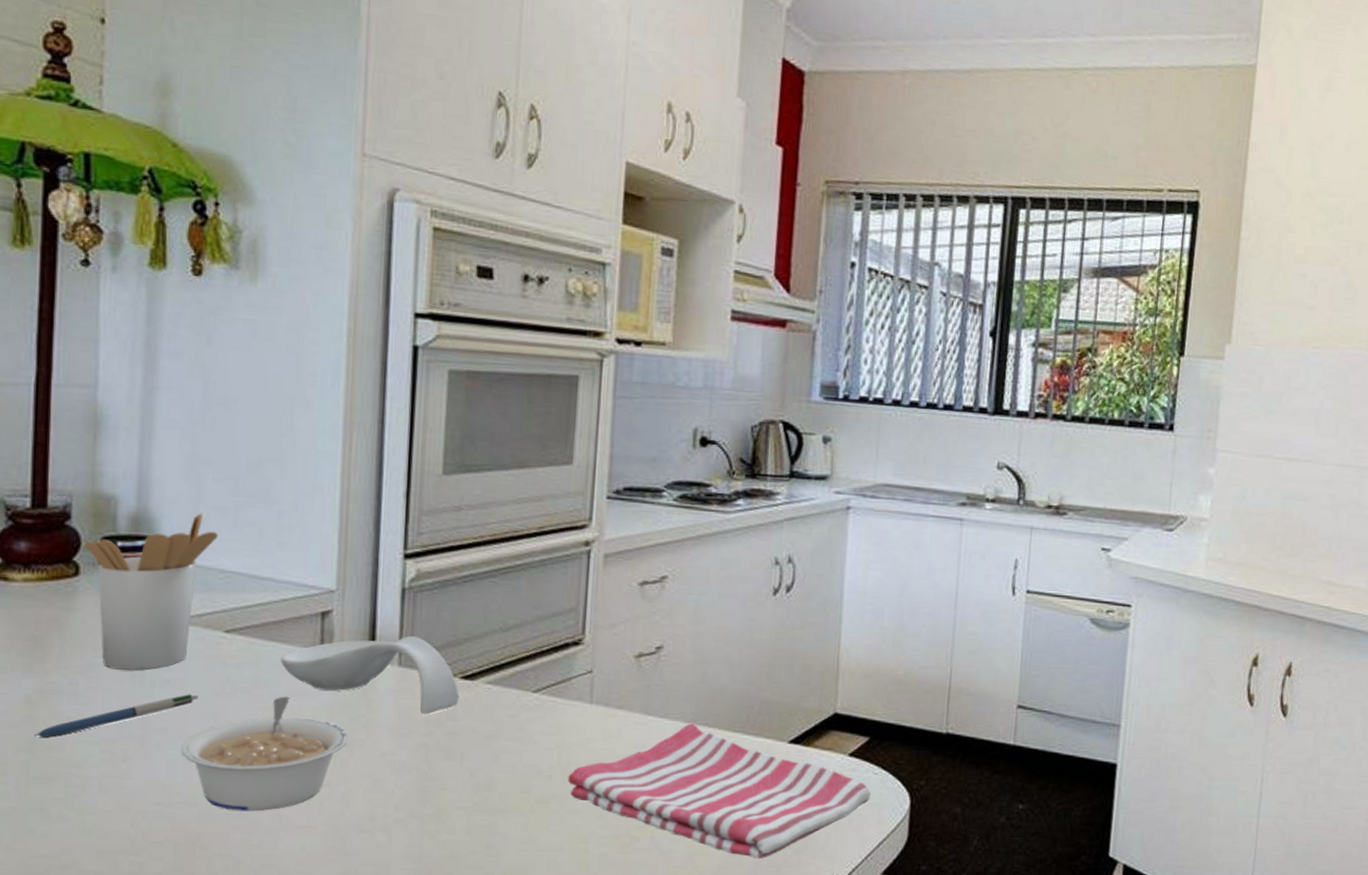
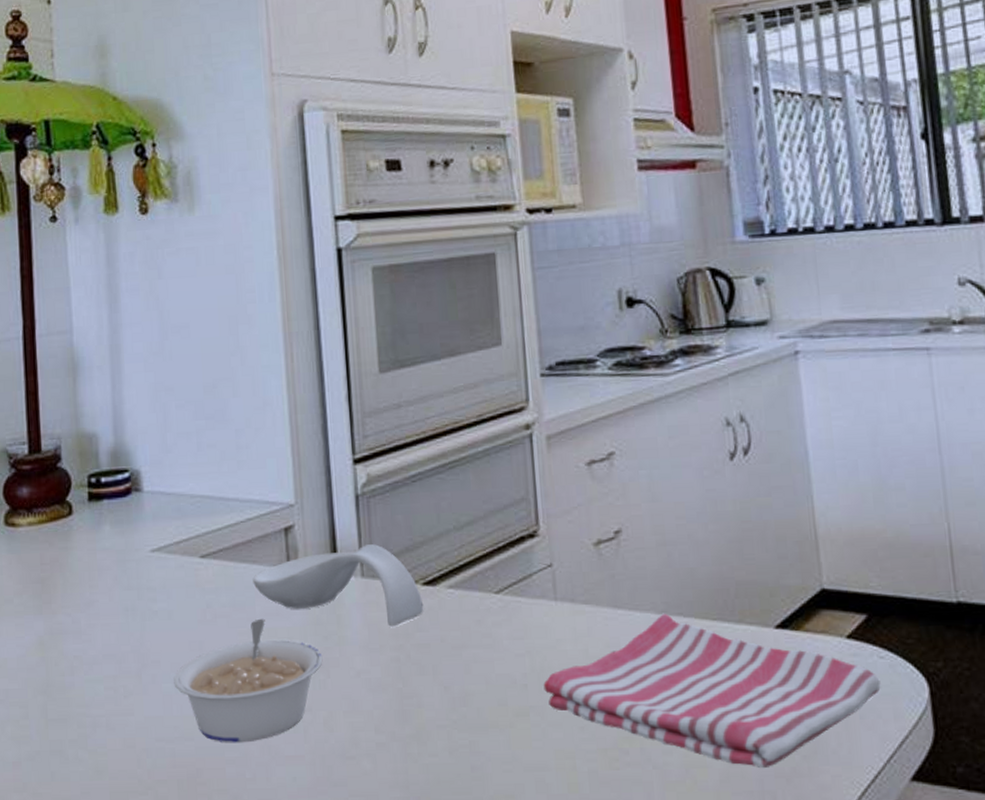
pen: present [34,693,199,737] -> none [48,623,184,678]
utensil holder: present [85,513,218,670] -> none [75,441,186,605]

